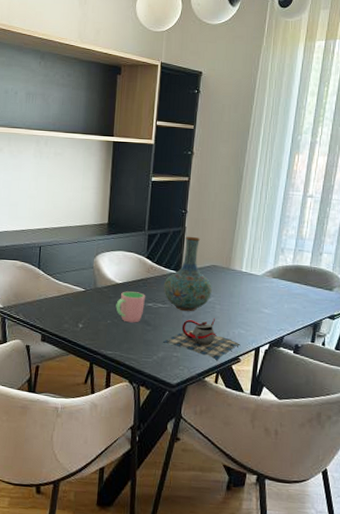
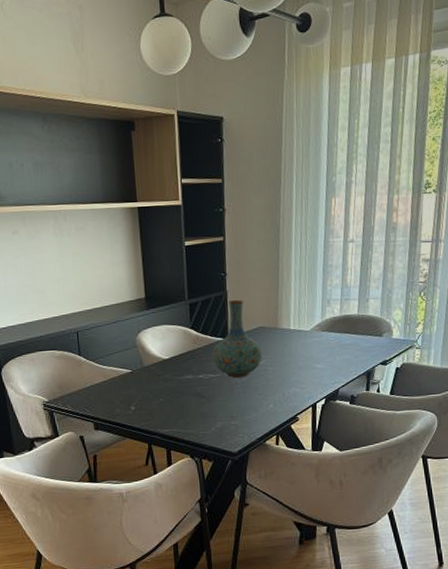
cup: present [115,291,145,323] -> none [166,365,196,398]
teapot: present [163,317,241,360] -> none [219,380,297,422]

